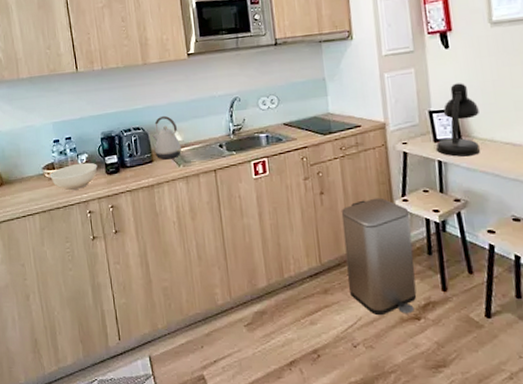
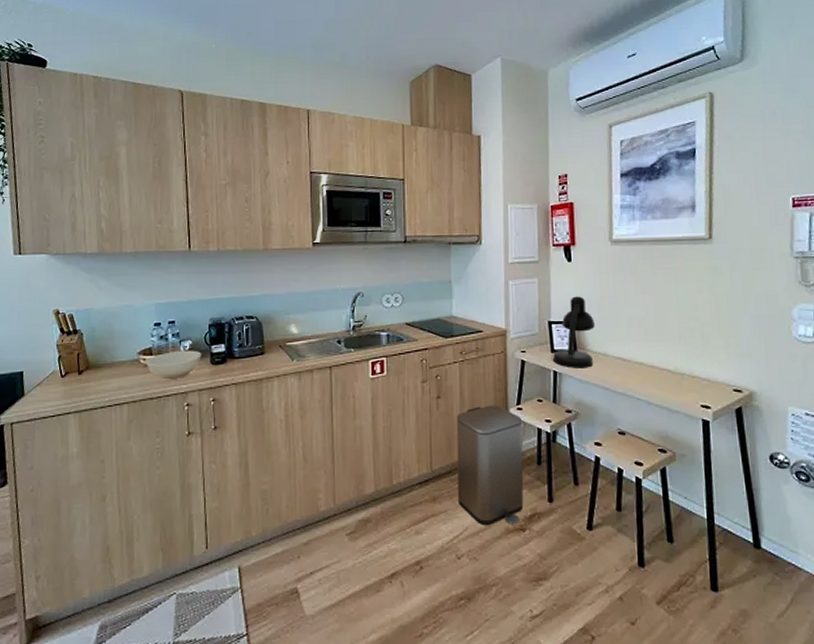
kettle: present [152,115,181,160] -> none [266,305,296,353]

